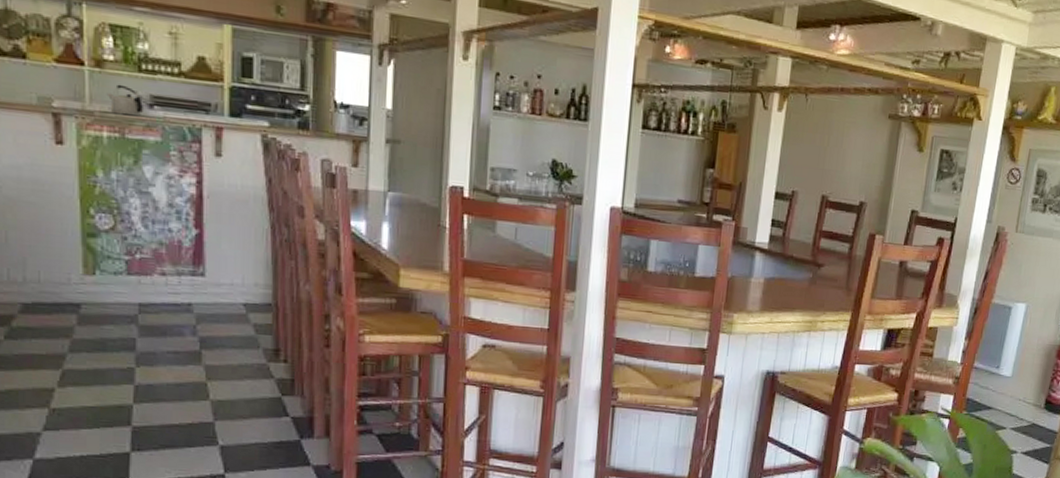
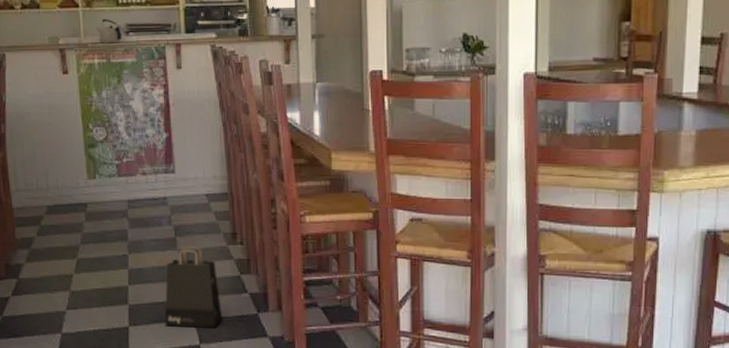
shopping bag: none [180,361,256,456] -> present [164,246,223,328]

